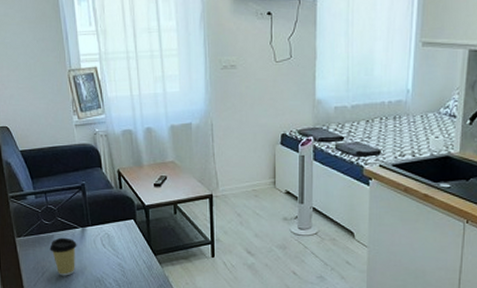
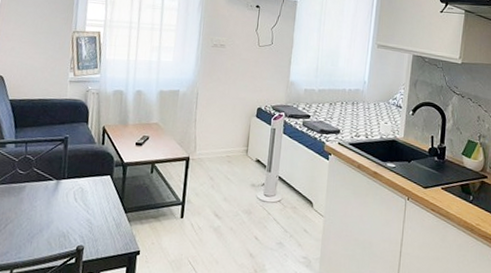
coffee cup: present [49,237,77,276] -> none [18,188,49,229]

